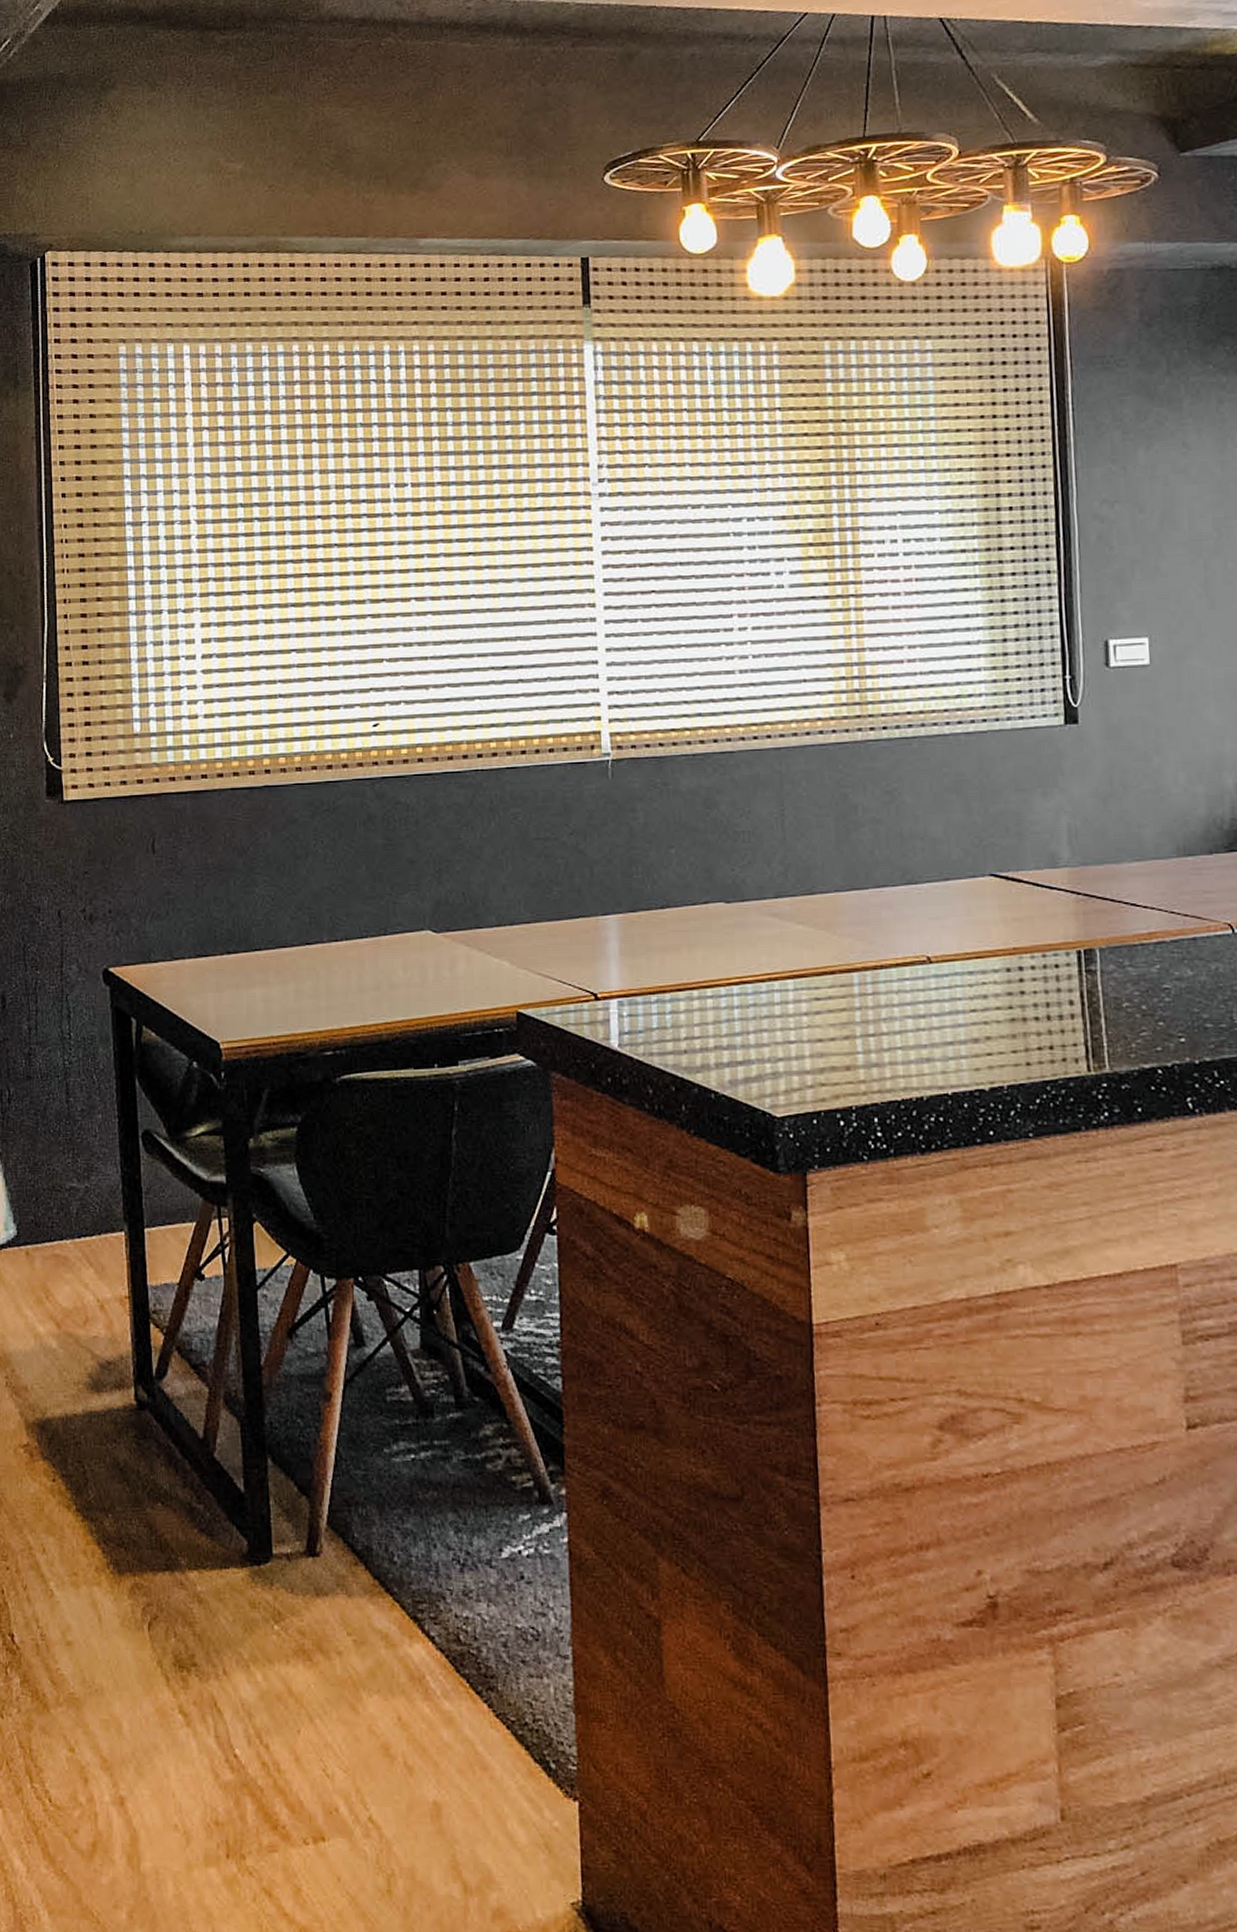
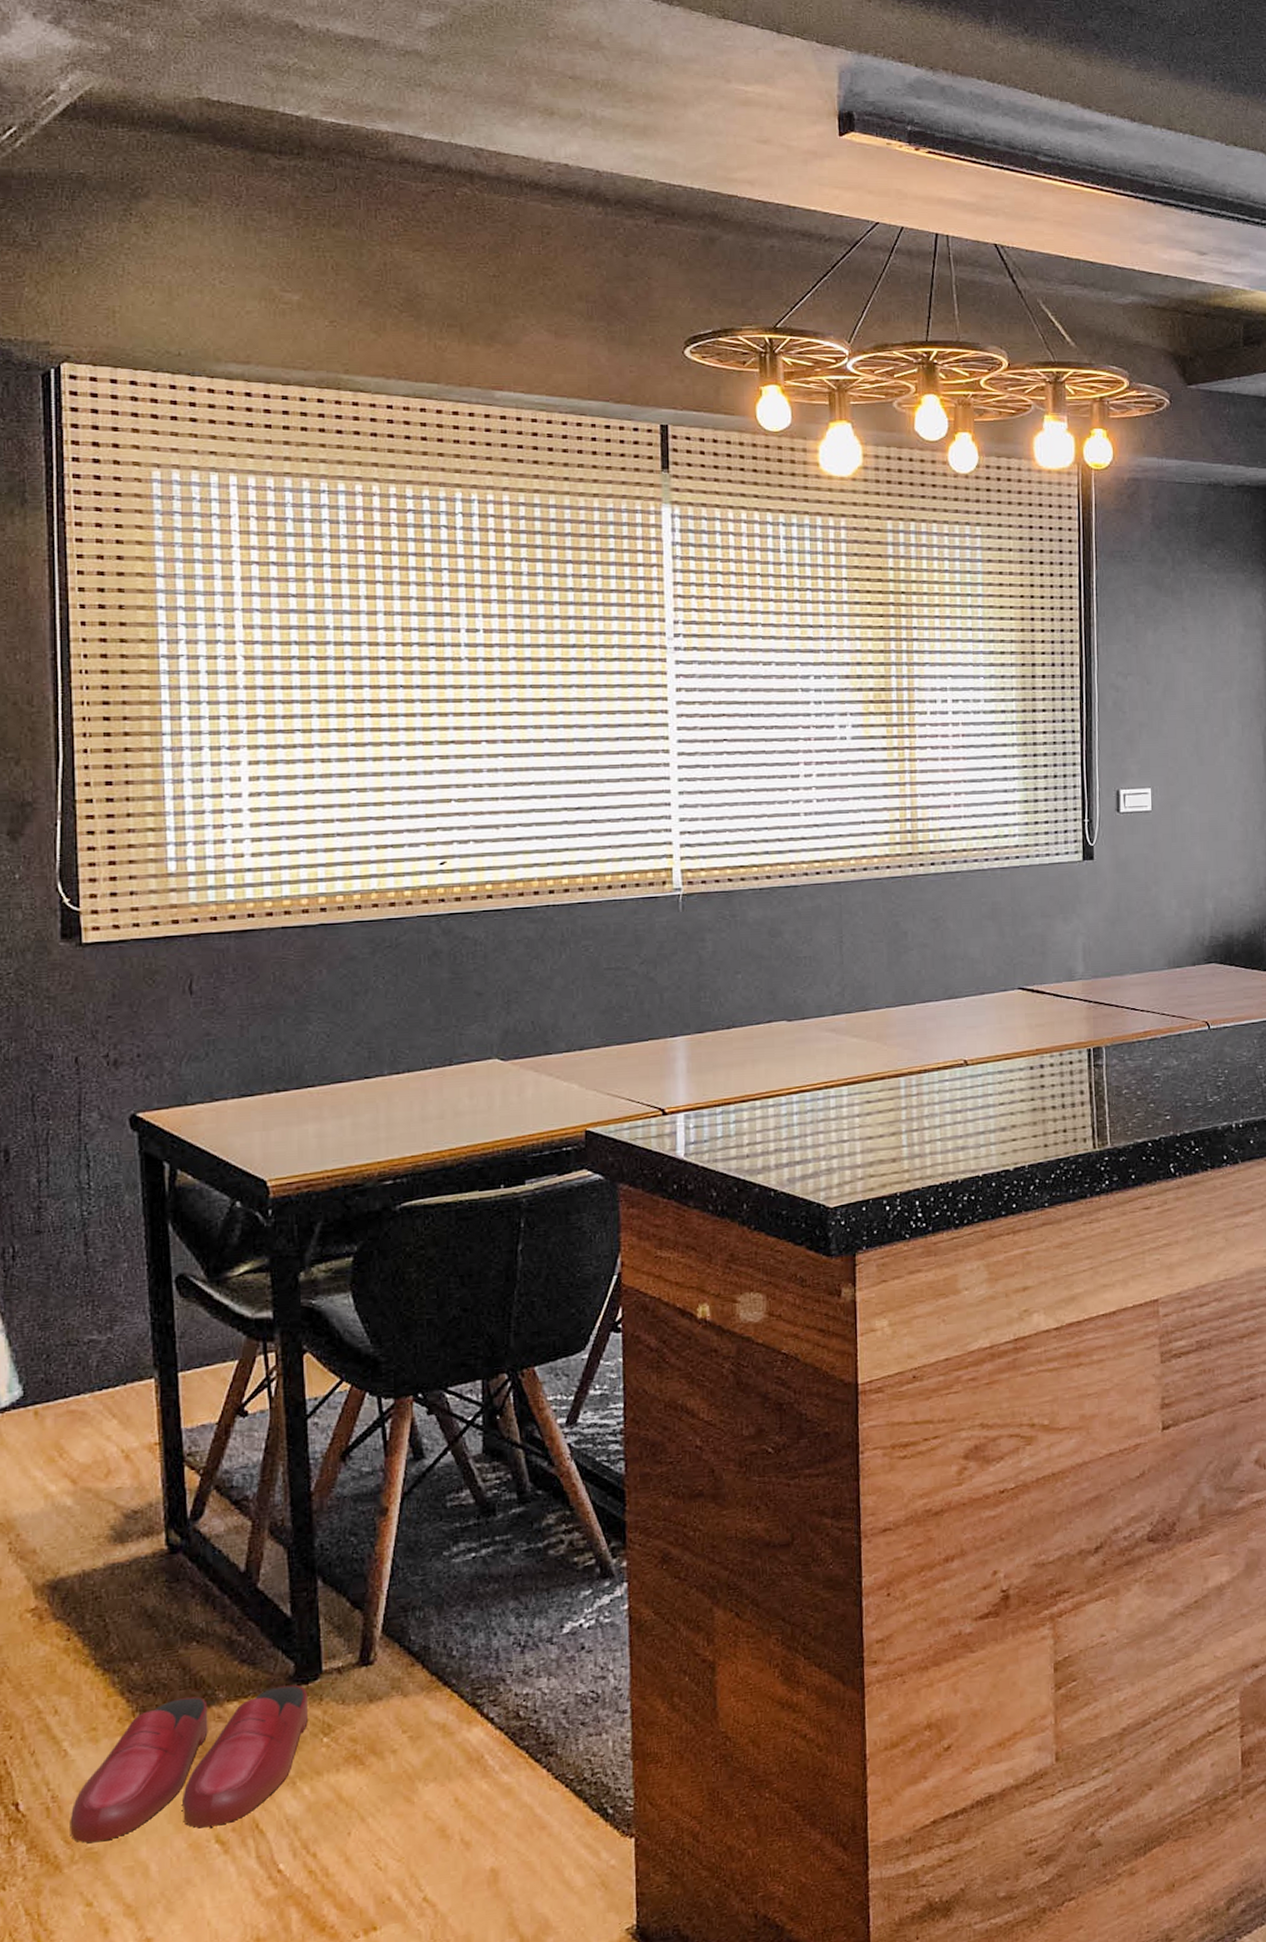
slippers: none [56,1558,260,1696] -> present [71,1684,308,1843]

